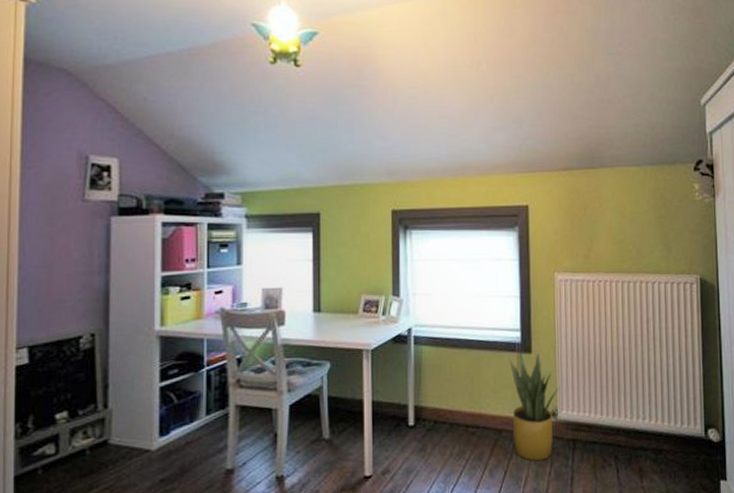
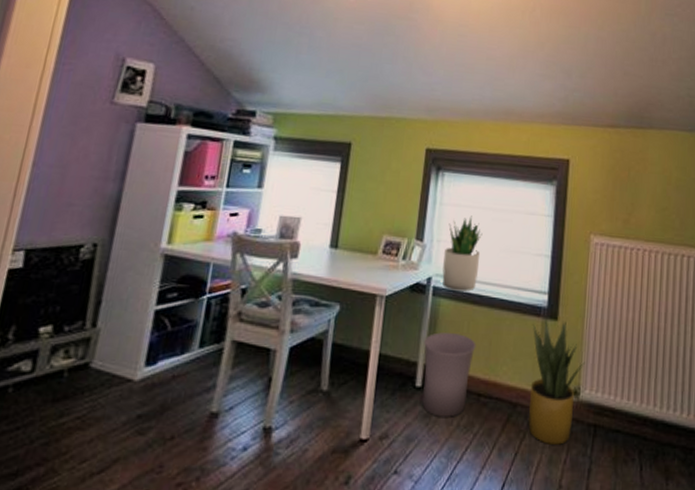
waste bin: none [412,375,460,449] -> present [422,332,477,417]
planter: none [421,268,454,339] -> present [442,215,483,292]

